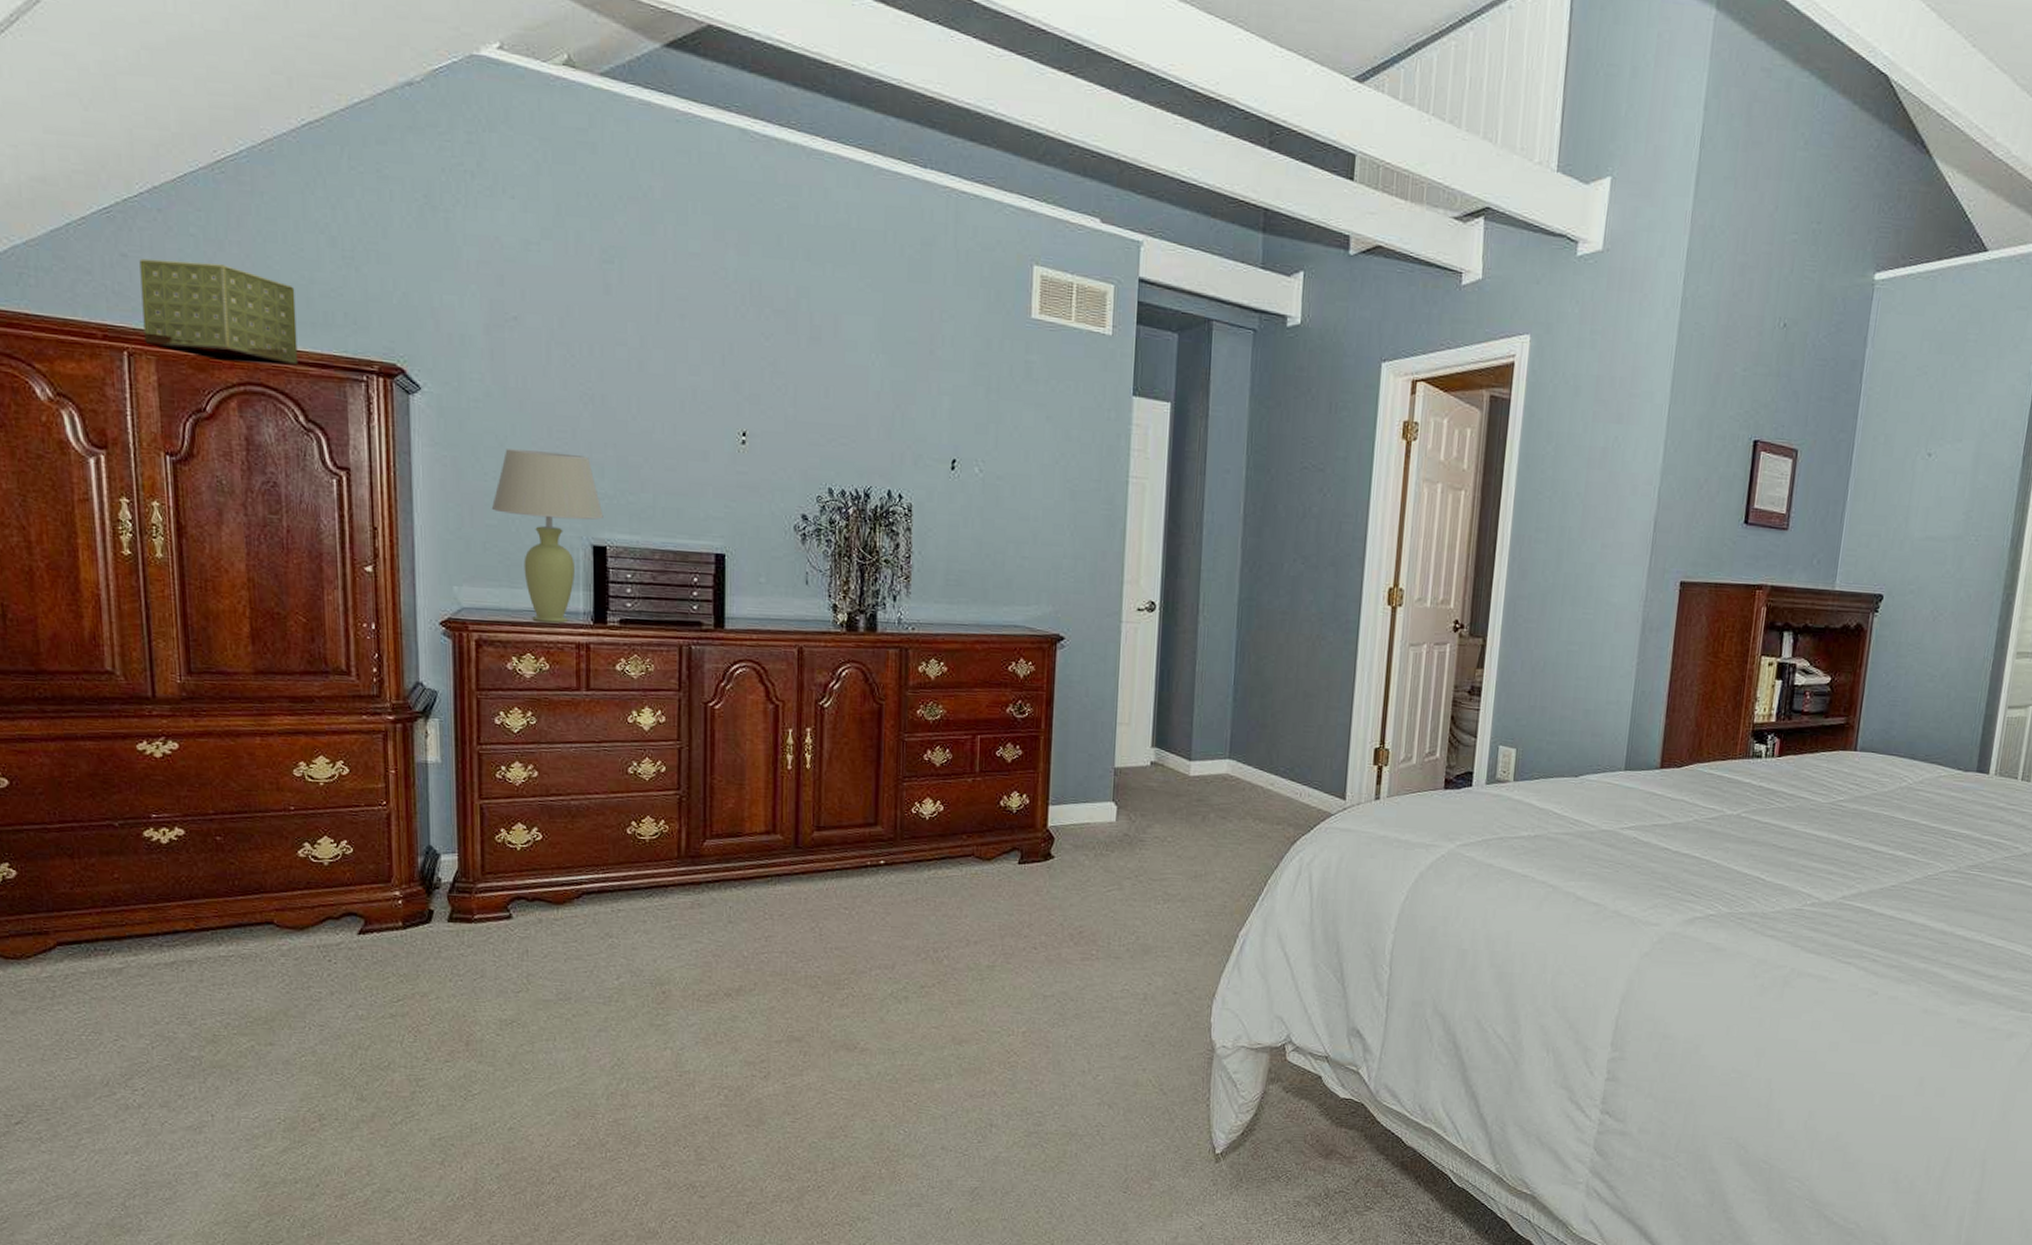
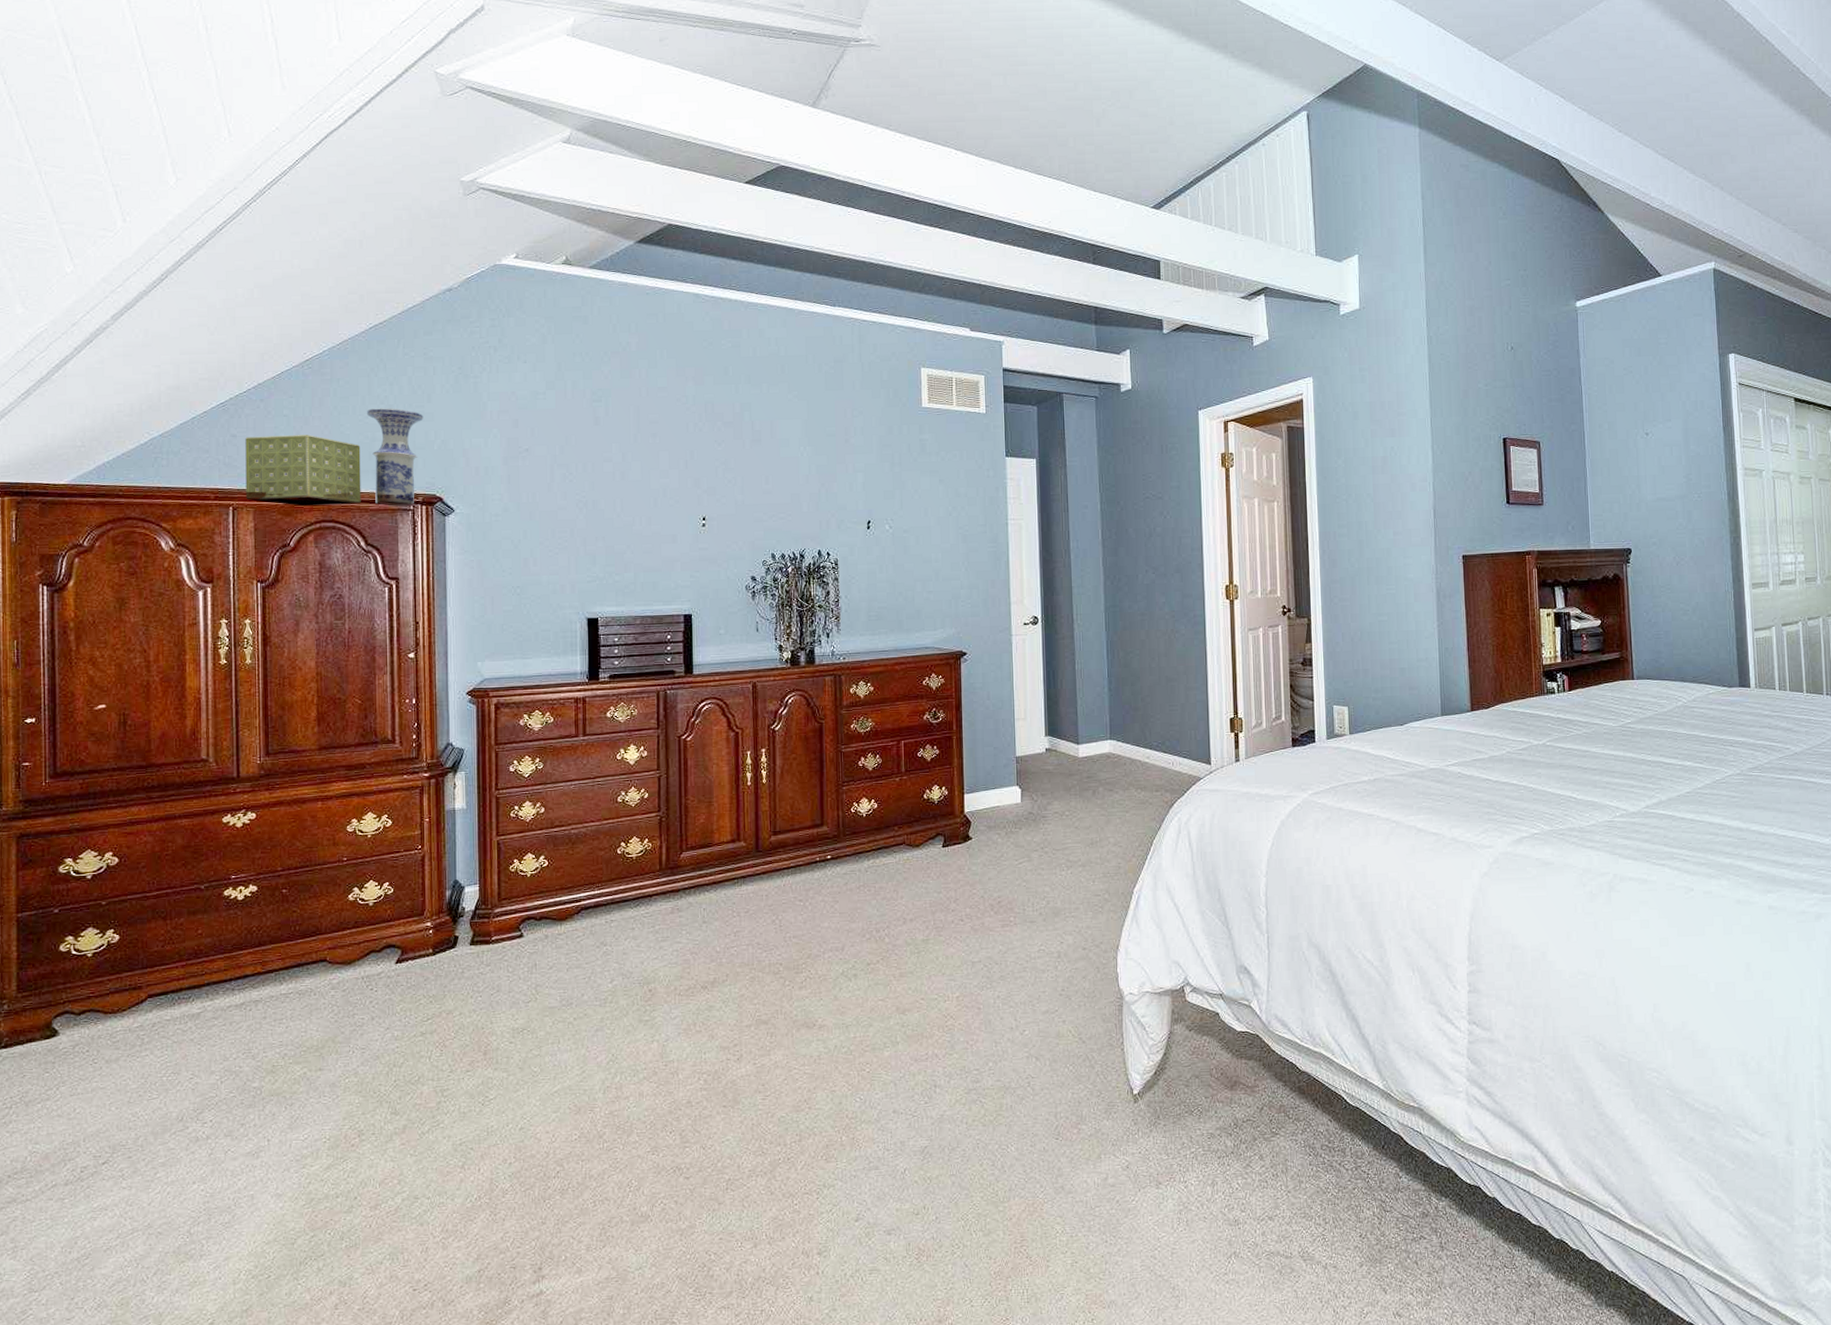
vase: none [302,238,378,376] -> present [367,408,423,506]
table lamp: present [491,448,604,624] -> none [508,548,596,685]

